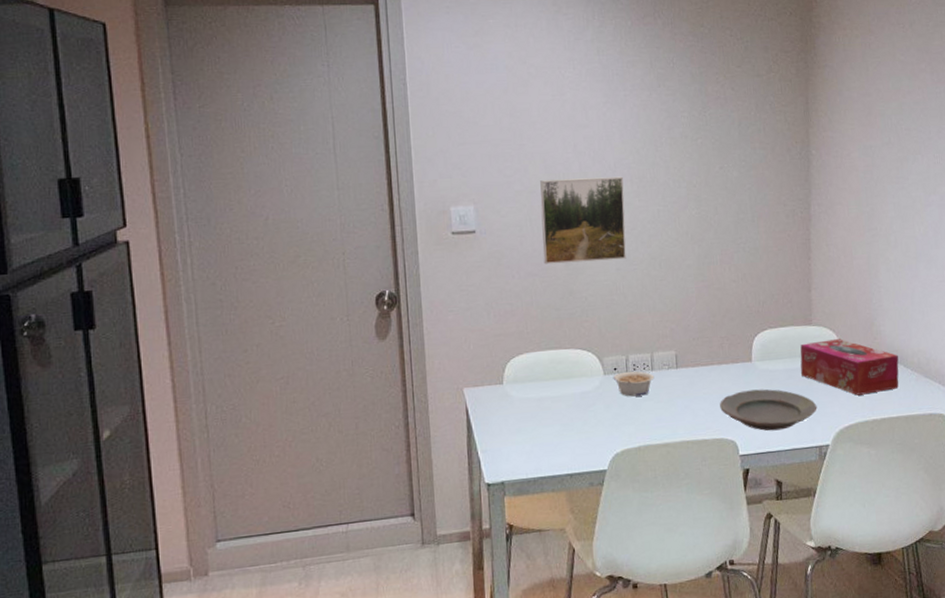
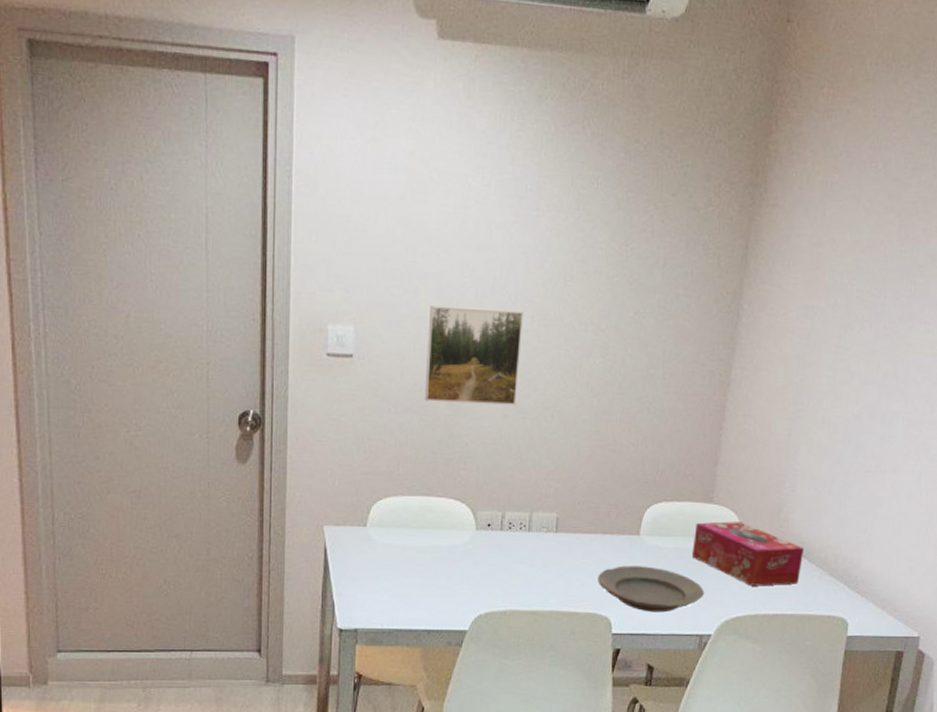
legume: present [613,371,655,397] -> none [485,529,531,557]

